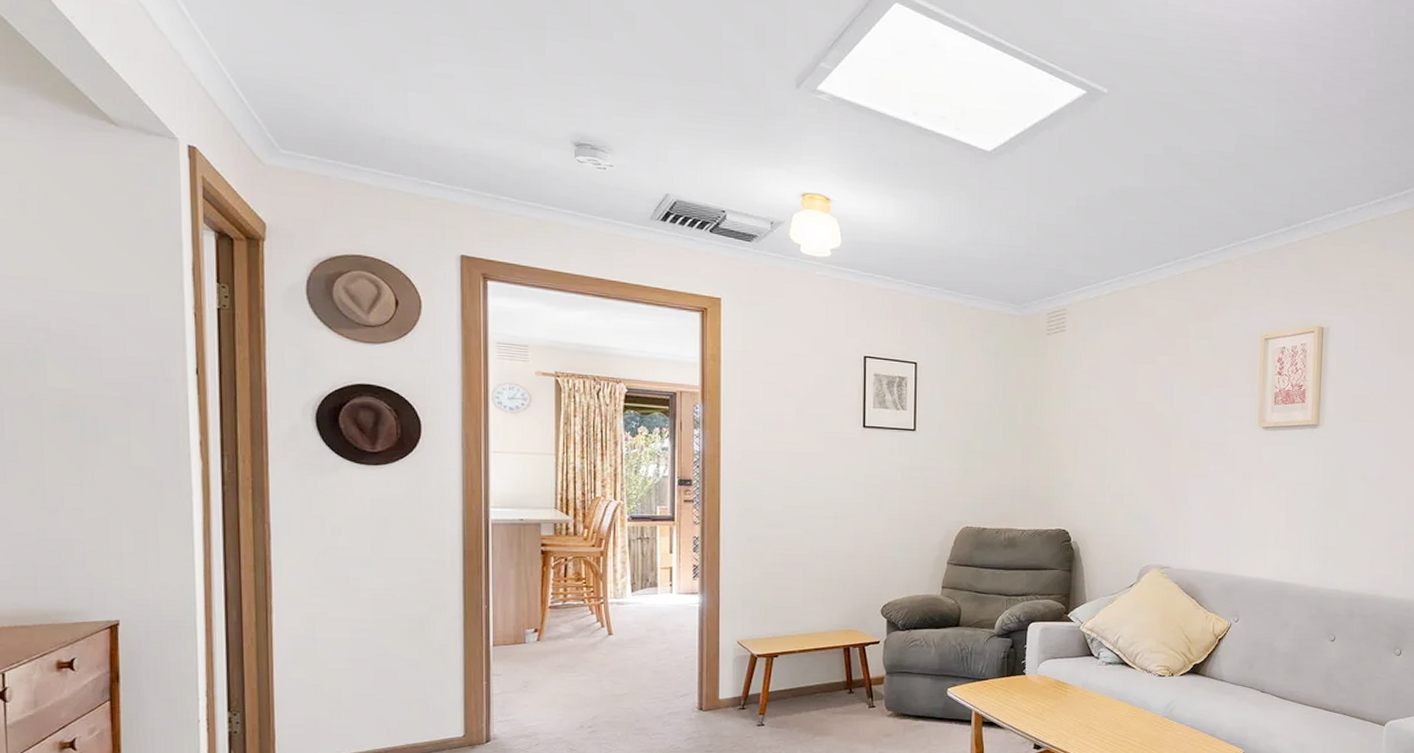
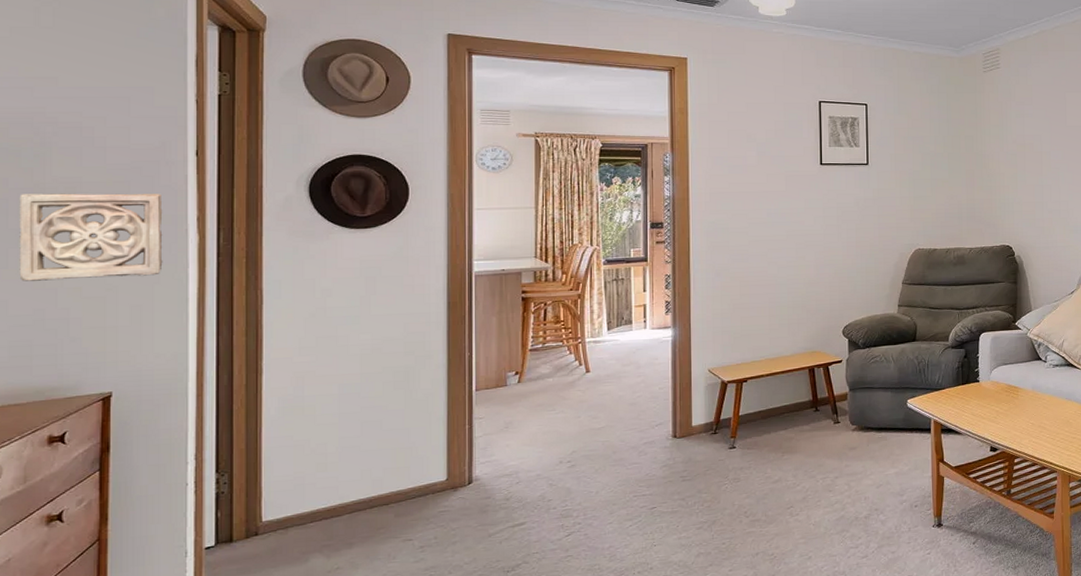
wall ornament: none [14,404,166,501] -> present [19,193,163,281]

